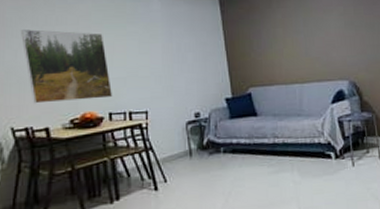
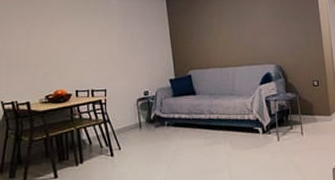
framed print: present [20,29,113,104] -> none [9,21,79,82]

